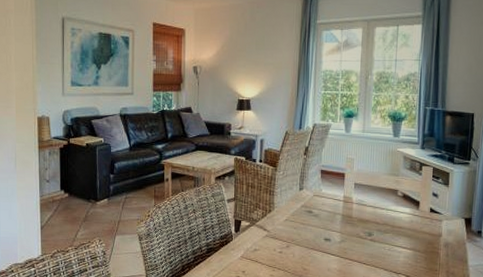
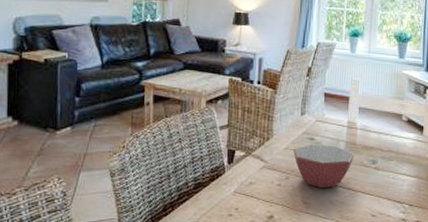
bowl: none [292,217,351,257] -> present [292,144,355,188]

